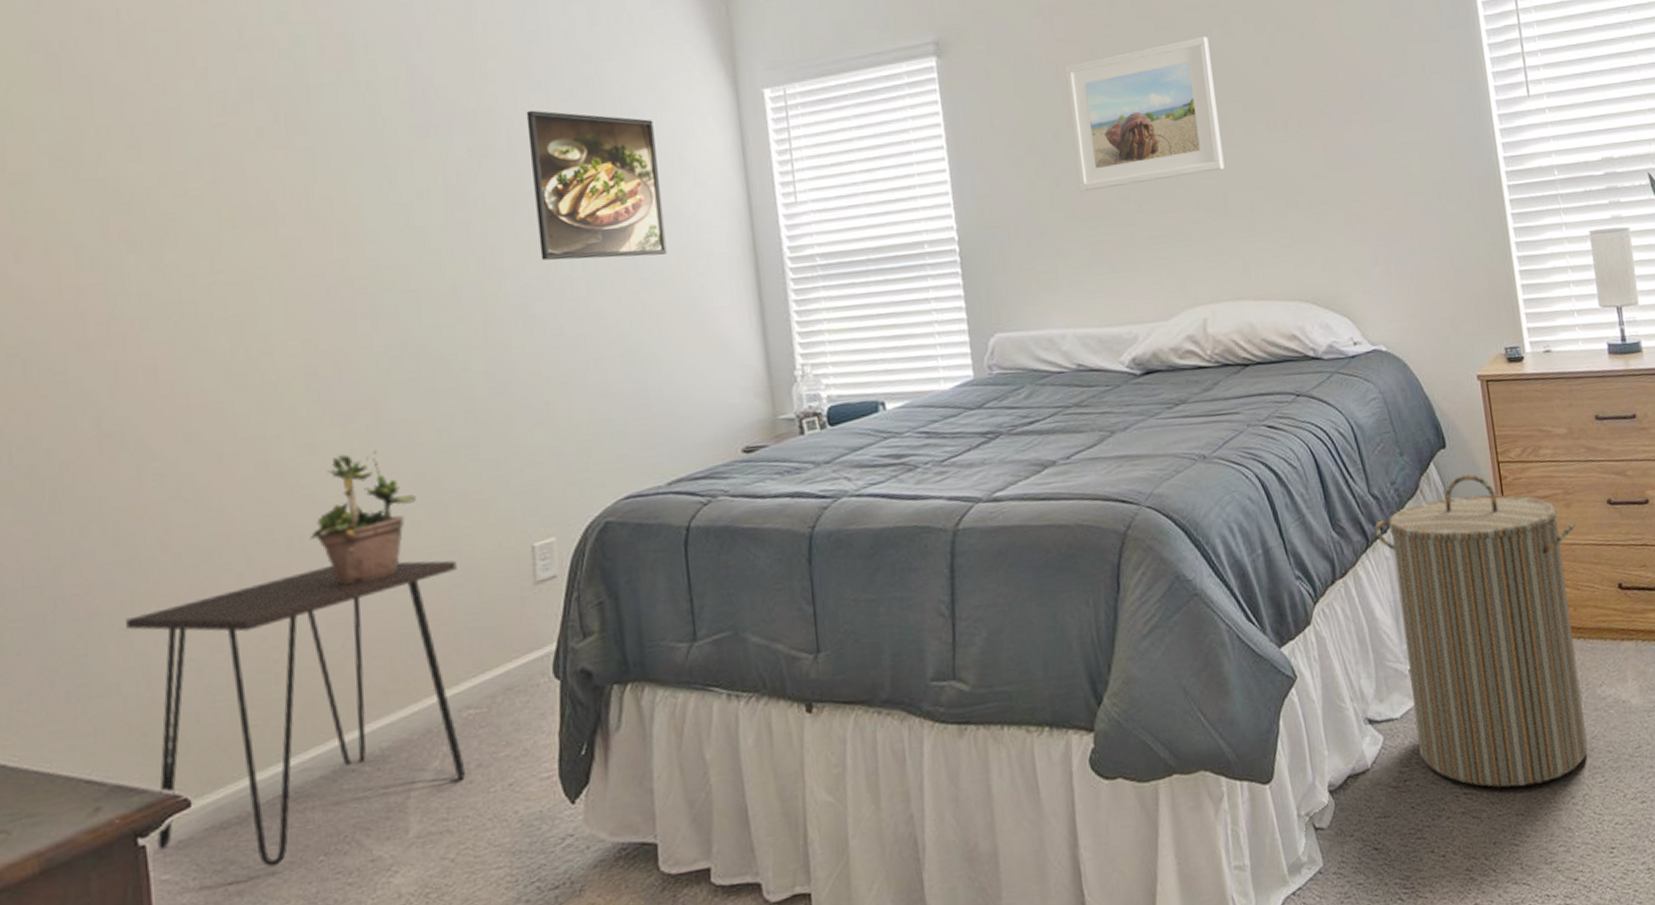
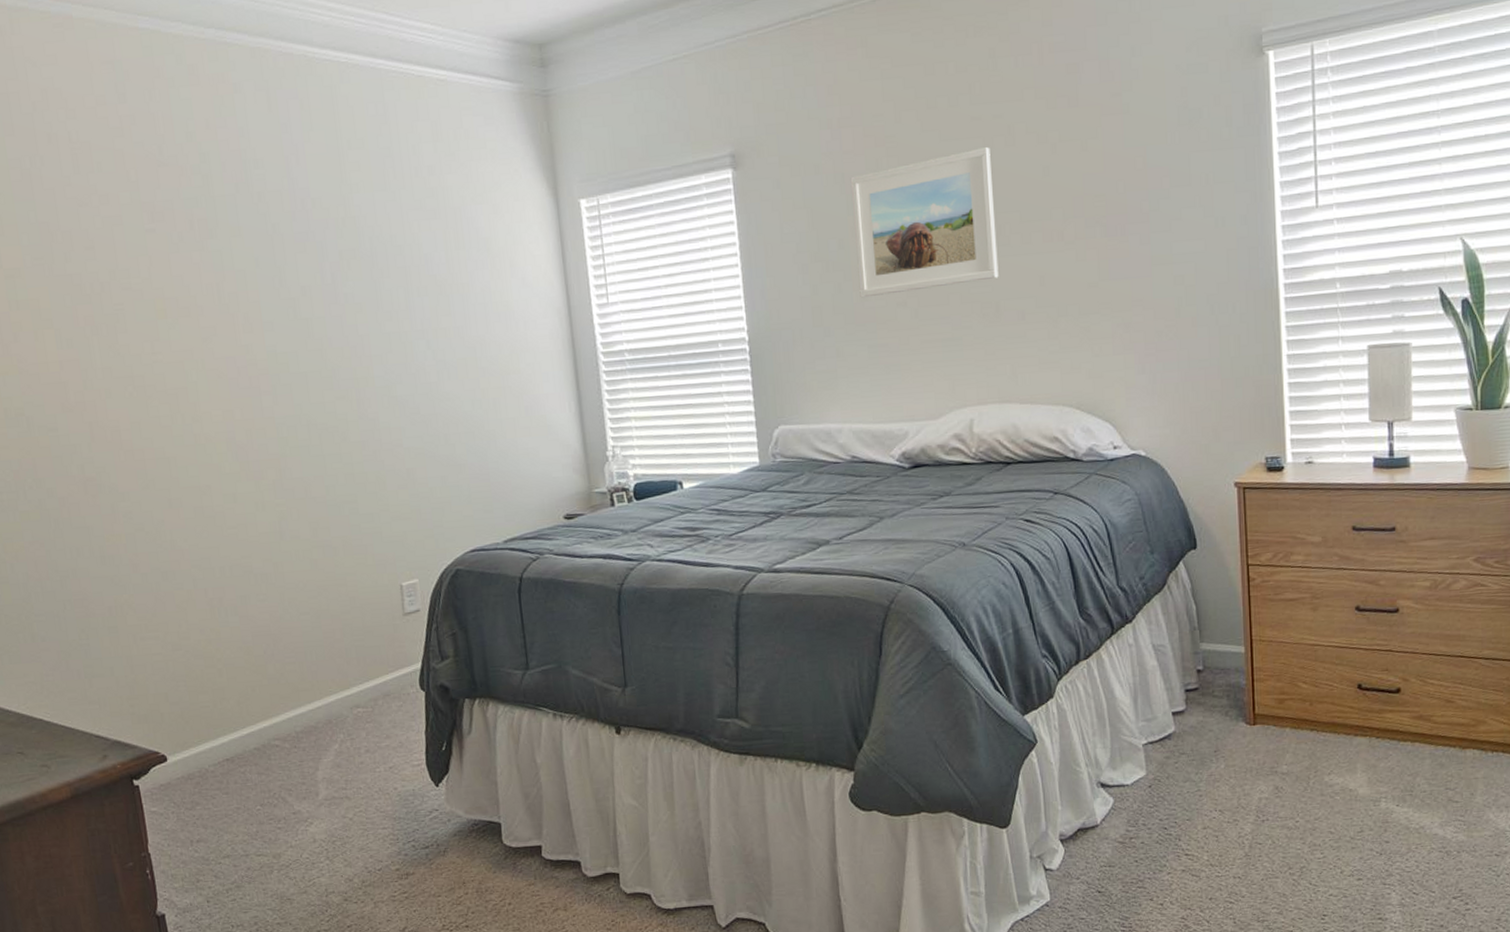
desk: present [126,560,466,868] -> none [113,589,358,810]
potted plant: present [309,449,416,585] -> none [236,501,313,605]
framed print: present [526,110,667,261] -> none [384,218,501,350]
laundry hamper: present [1374,474,1588,788] -> none [1120,574,1320,854]

